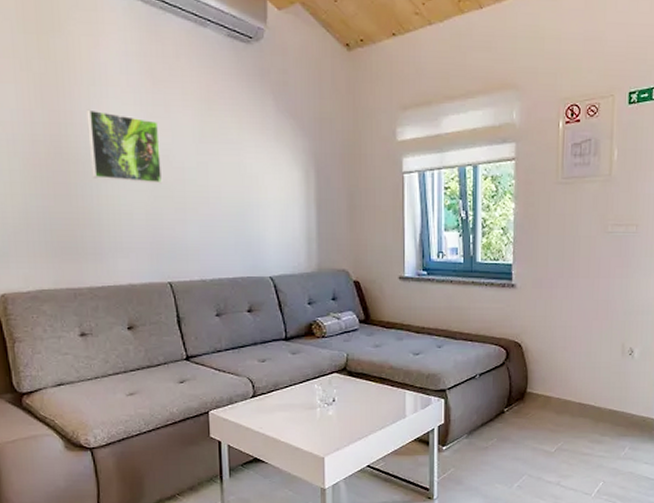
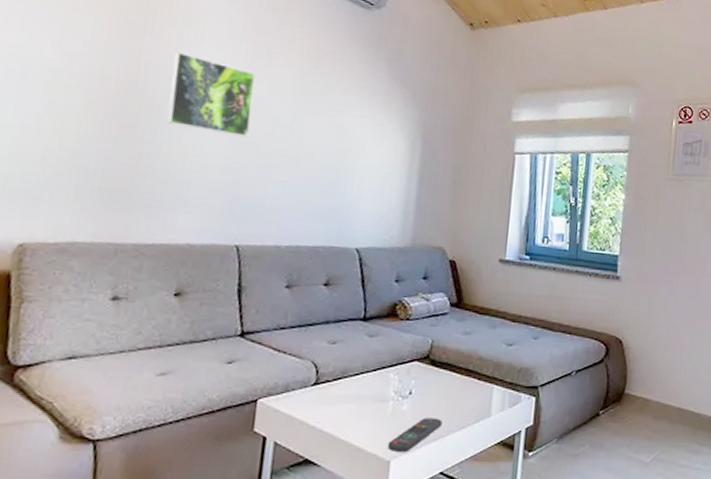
remote control: none [320,421,364,451] -> present [387,418,443,453]

